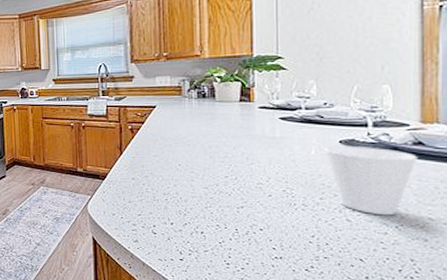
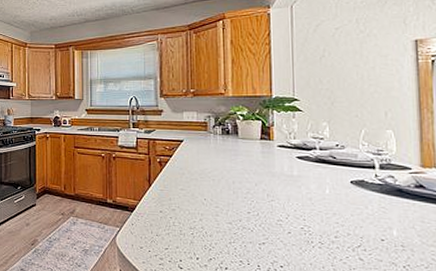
cup: present [324,145,417,216] -> none [337,185,420,256]

